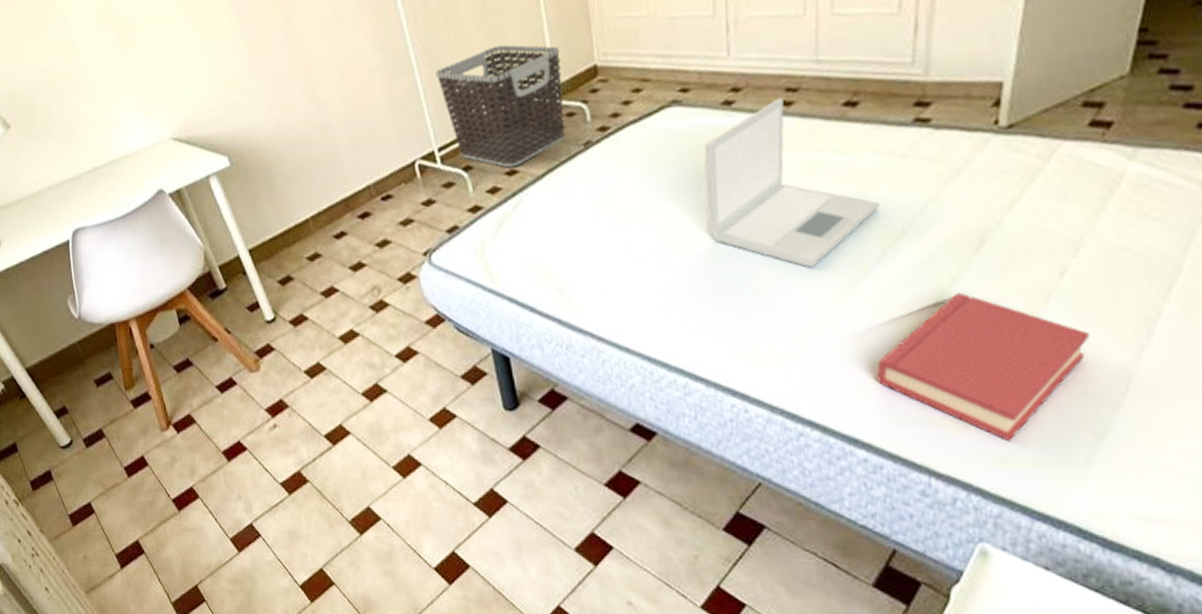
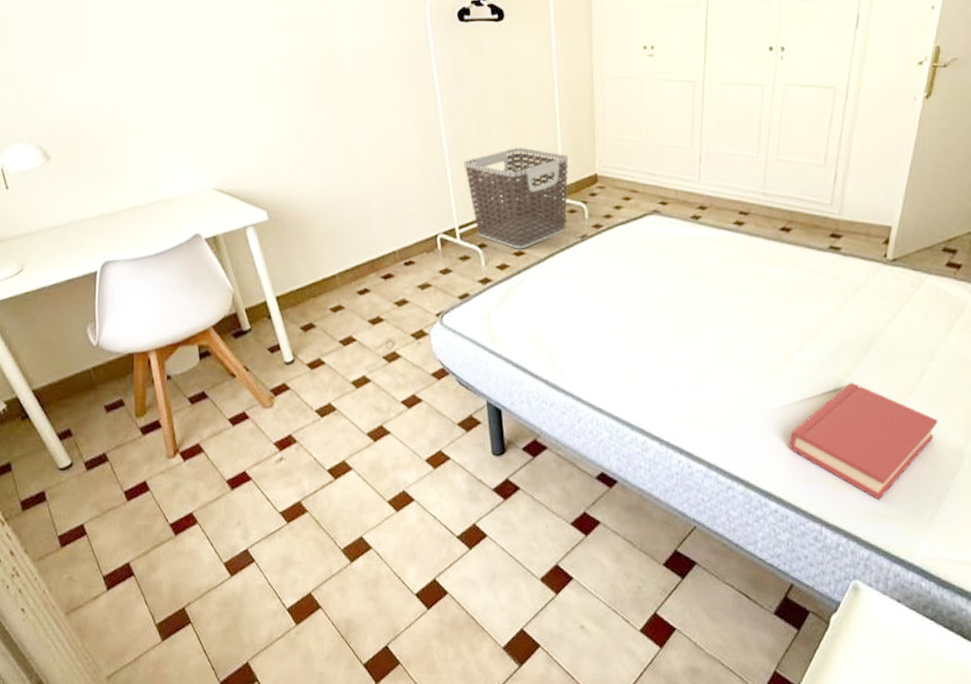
laptop: present [704,98,881,268] -> none [672,218,801,354]

